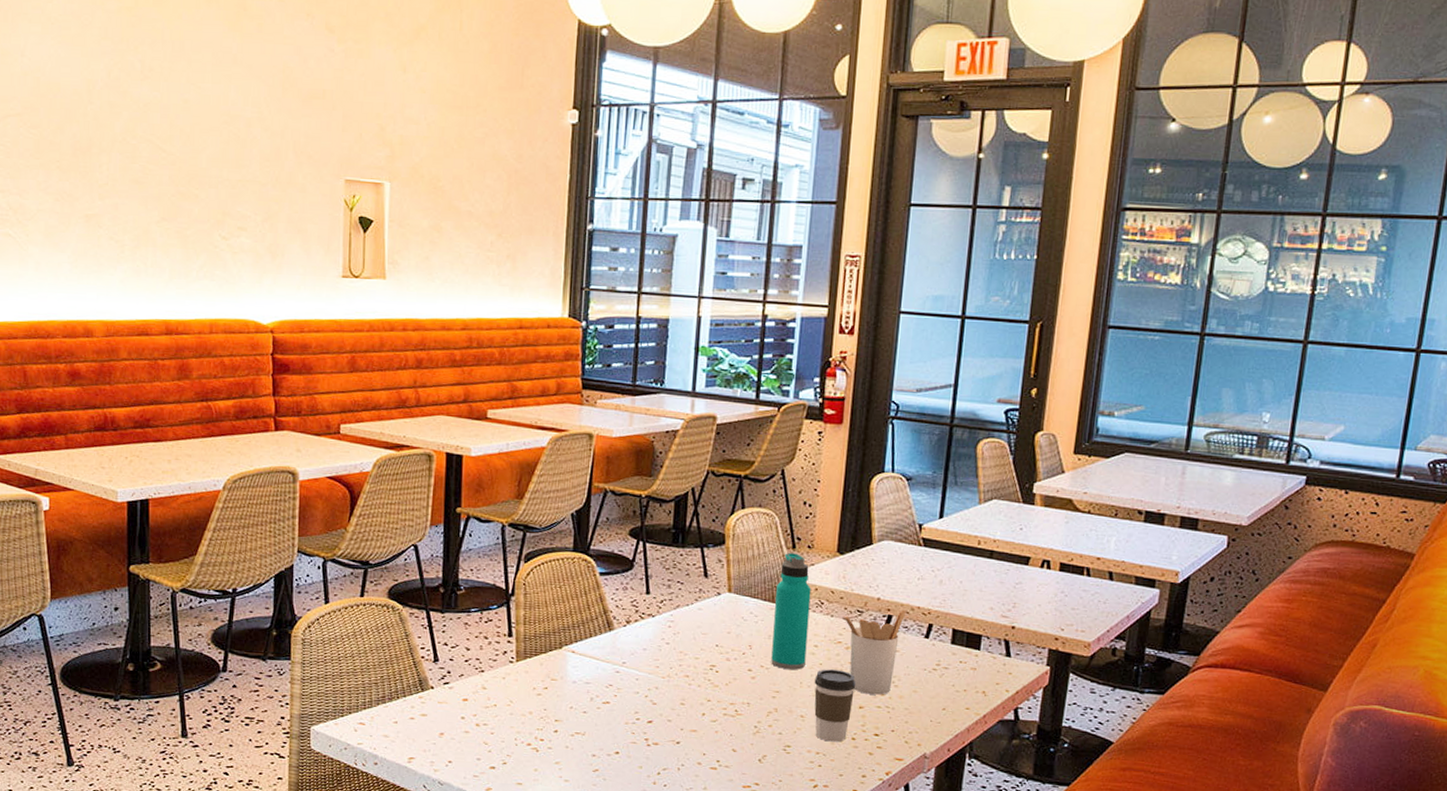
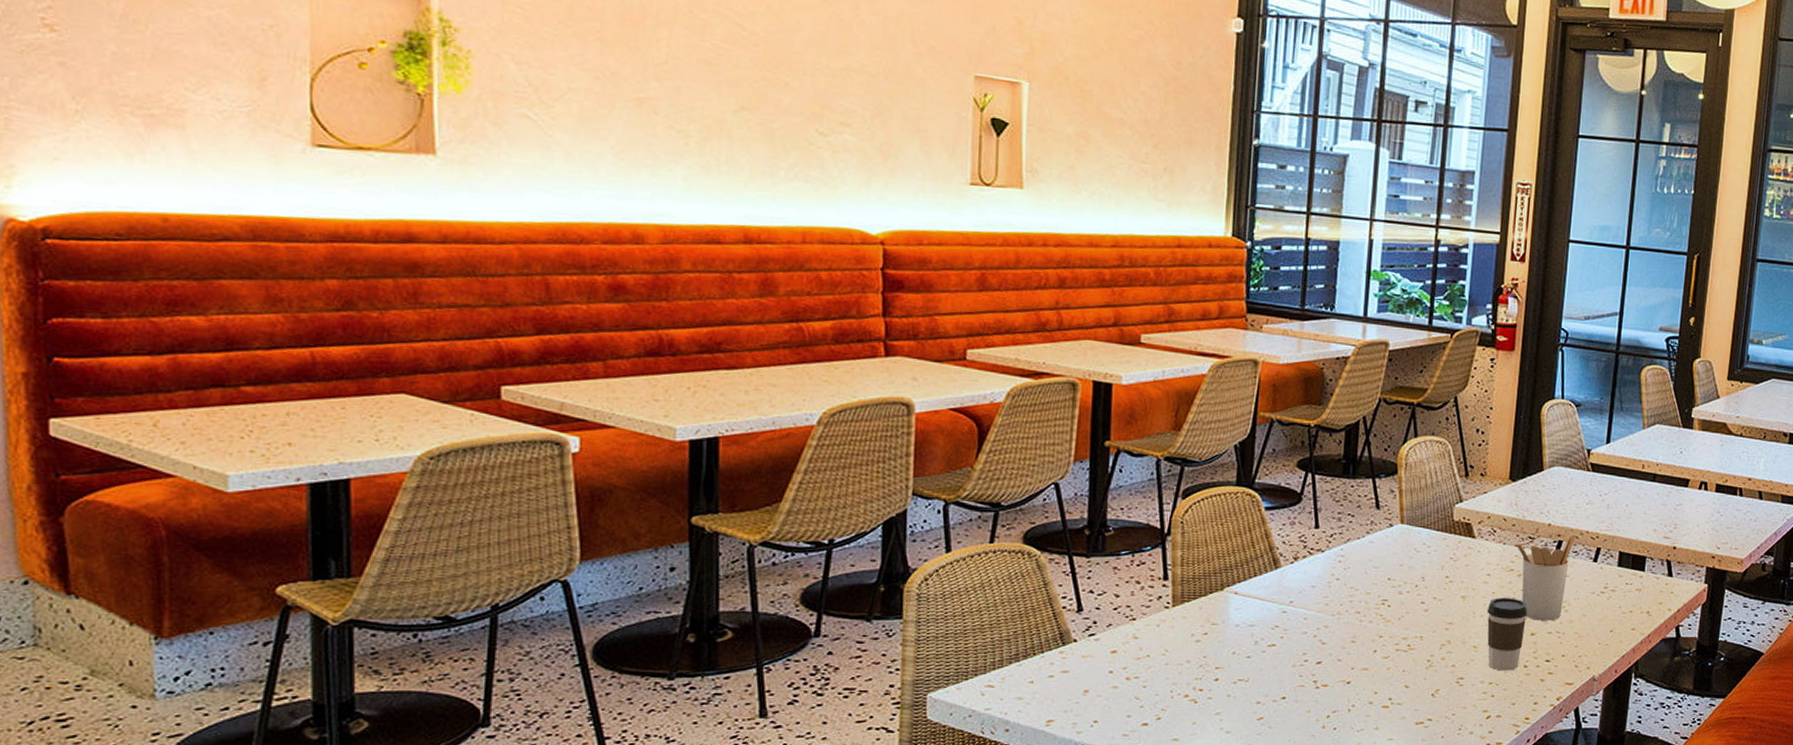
water bottle: present [771,552,811,670] -> none [1444,480,1484,601]

